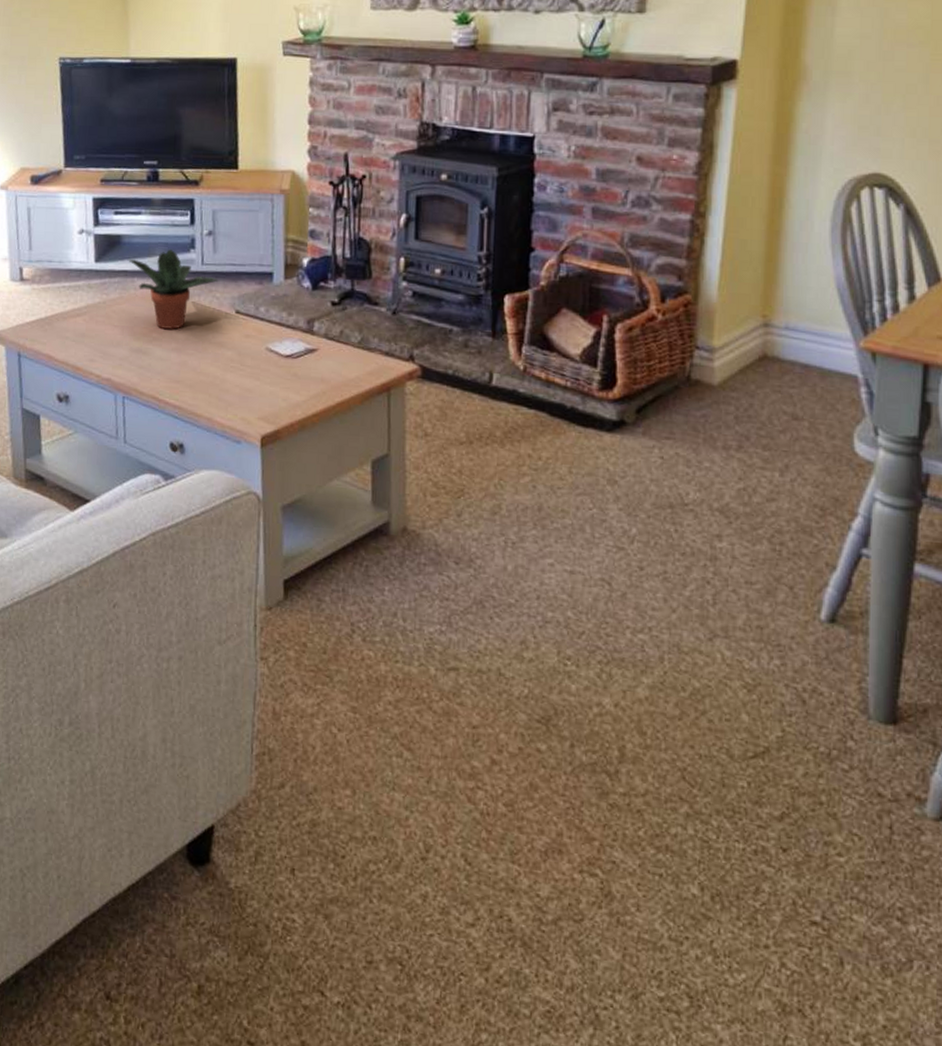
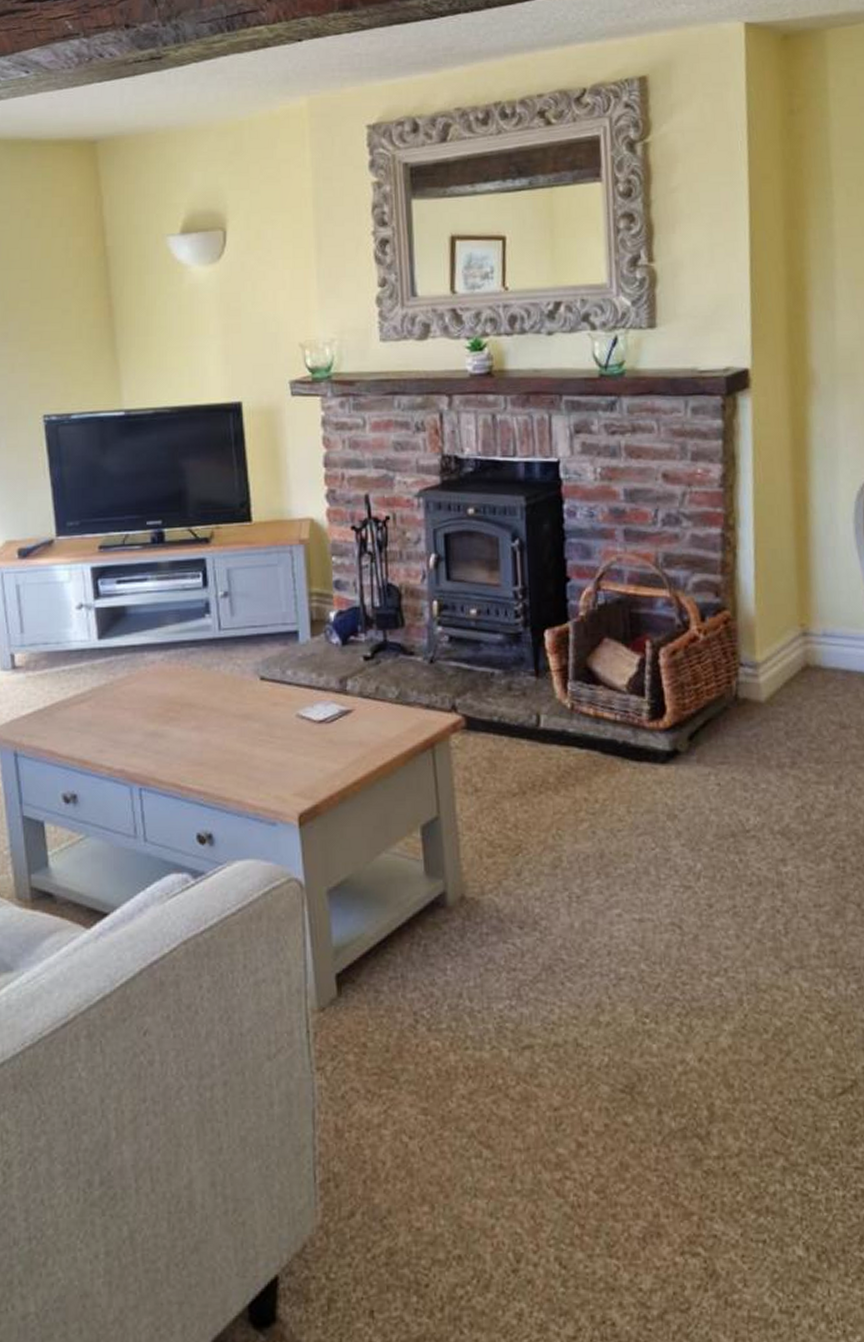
potted plant: present [127,248,219,329] -> none [134,616,239,706]

